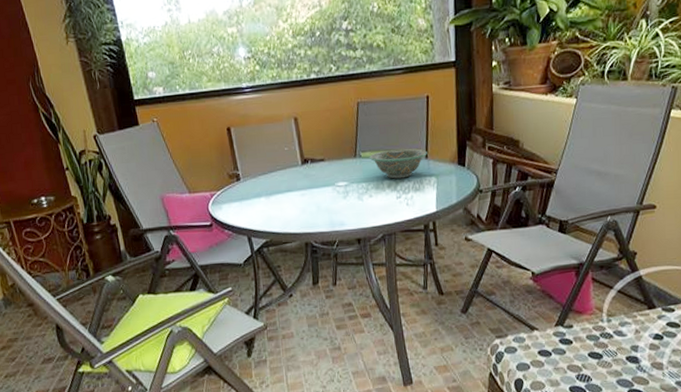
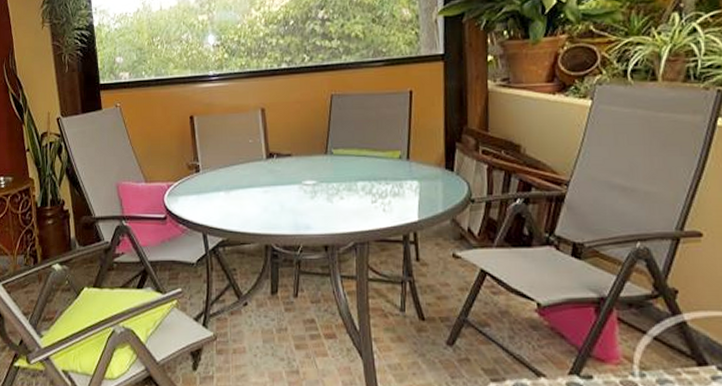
decorative bowl: present [369,148,427,179] -> none [341,147,409,181]

